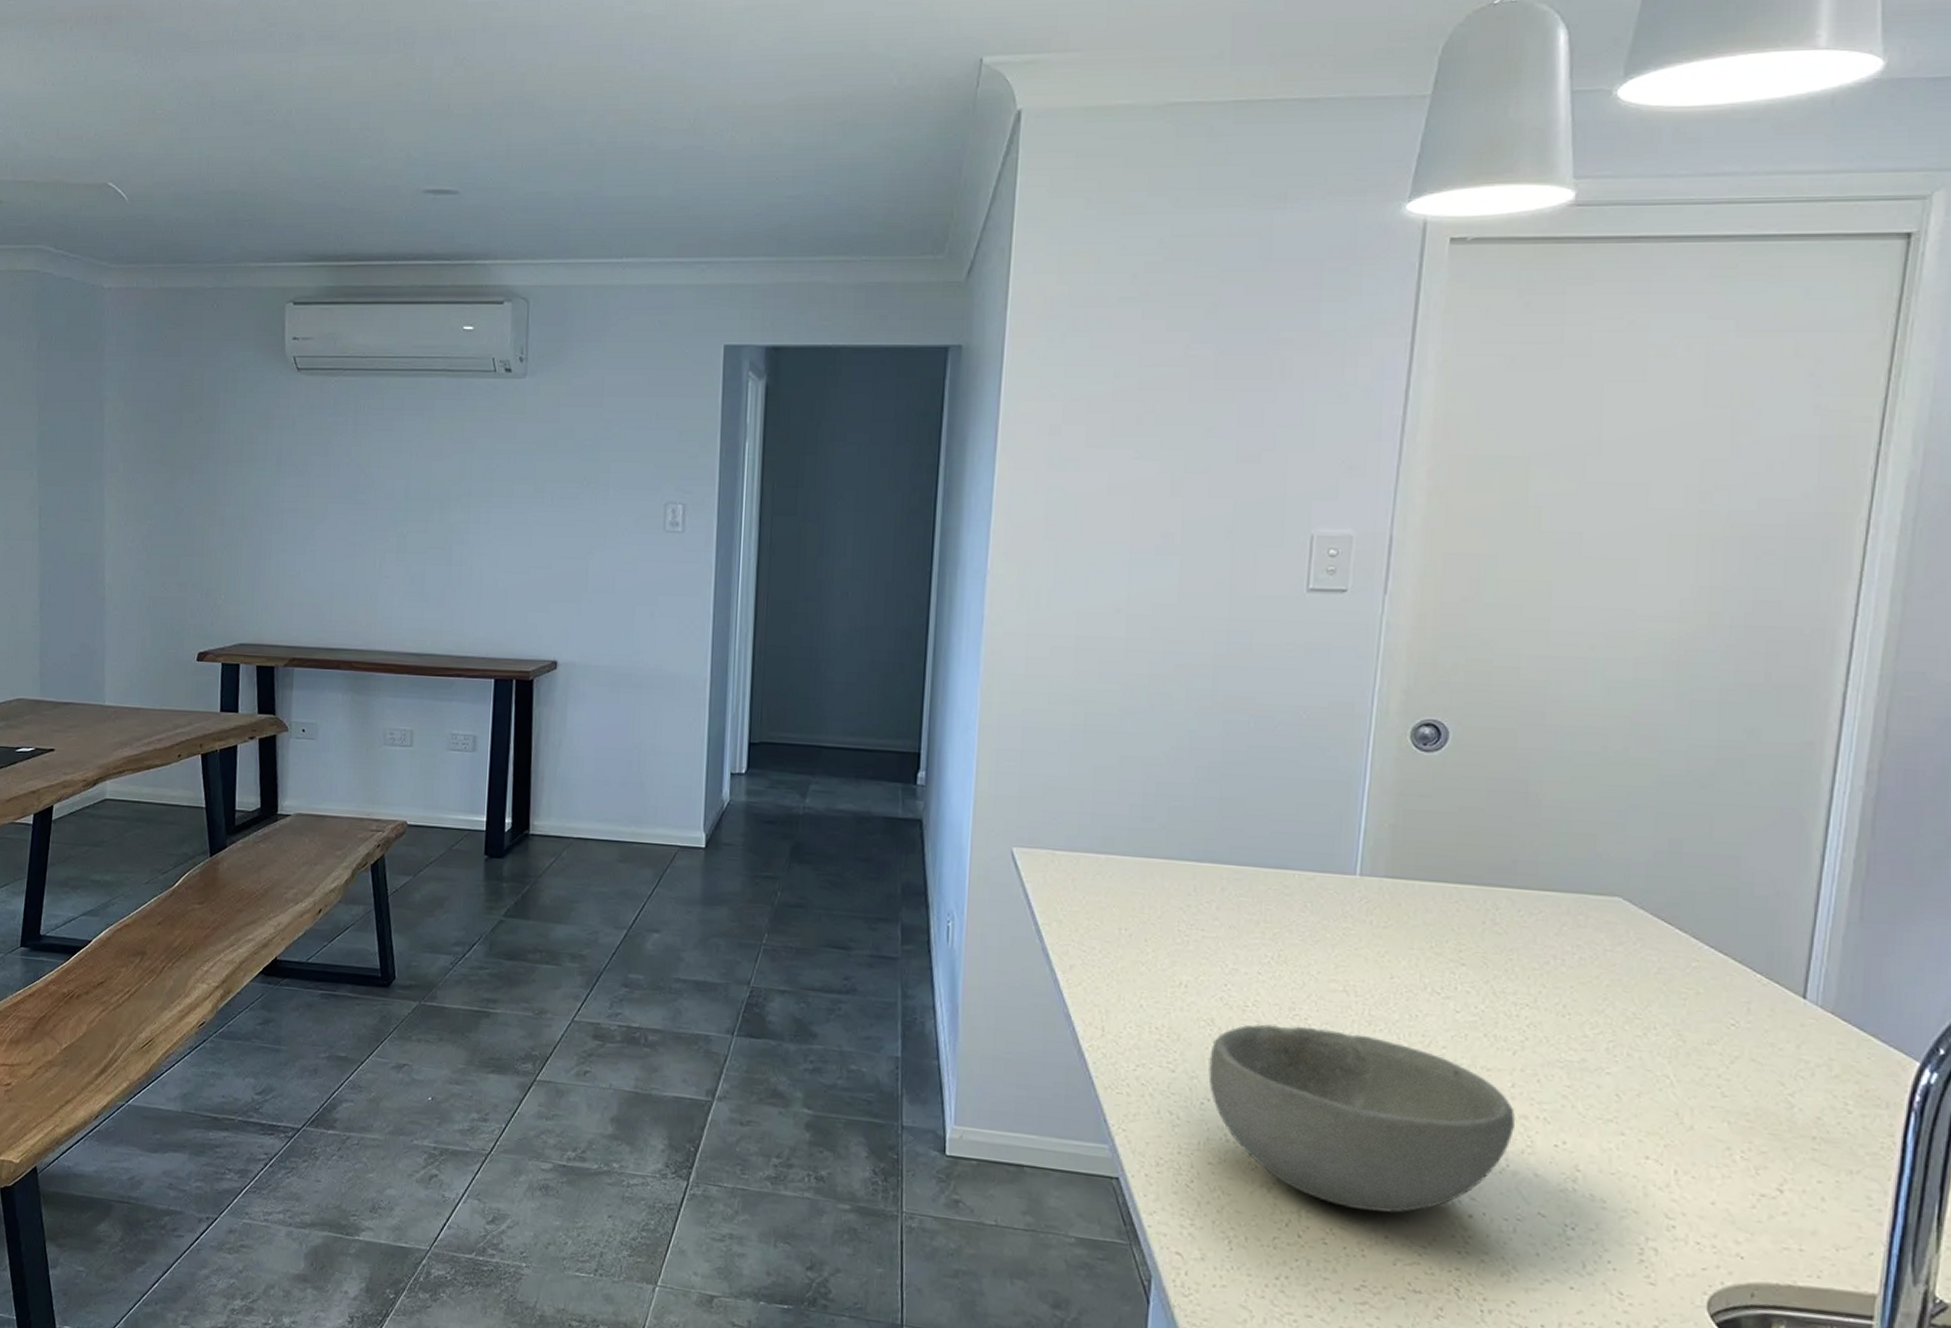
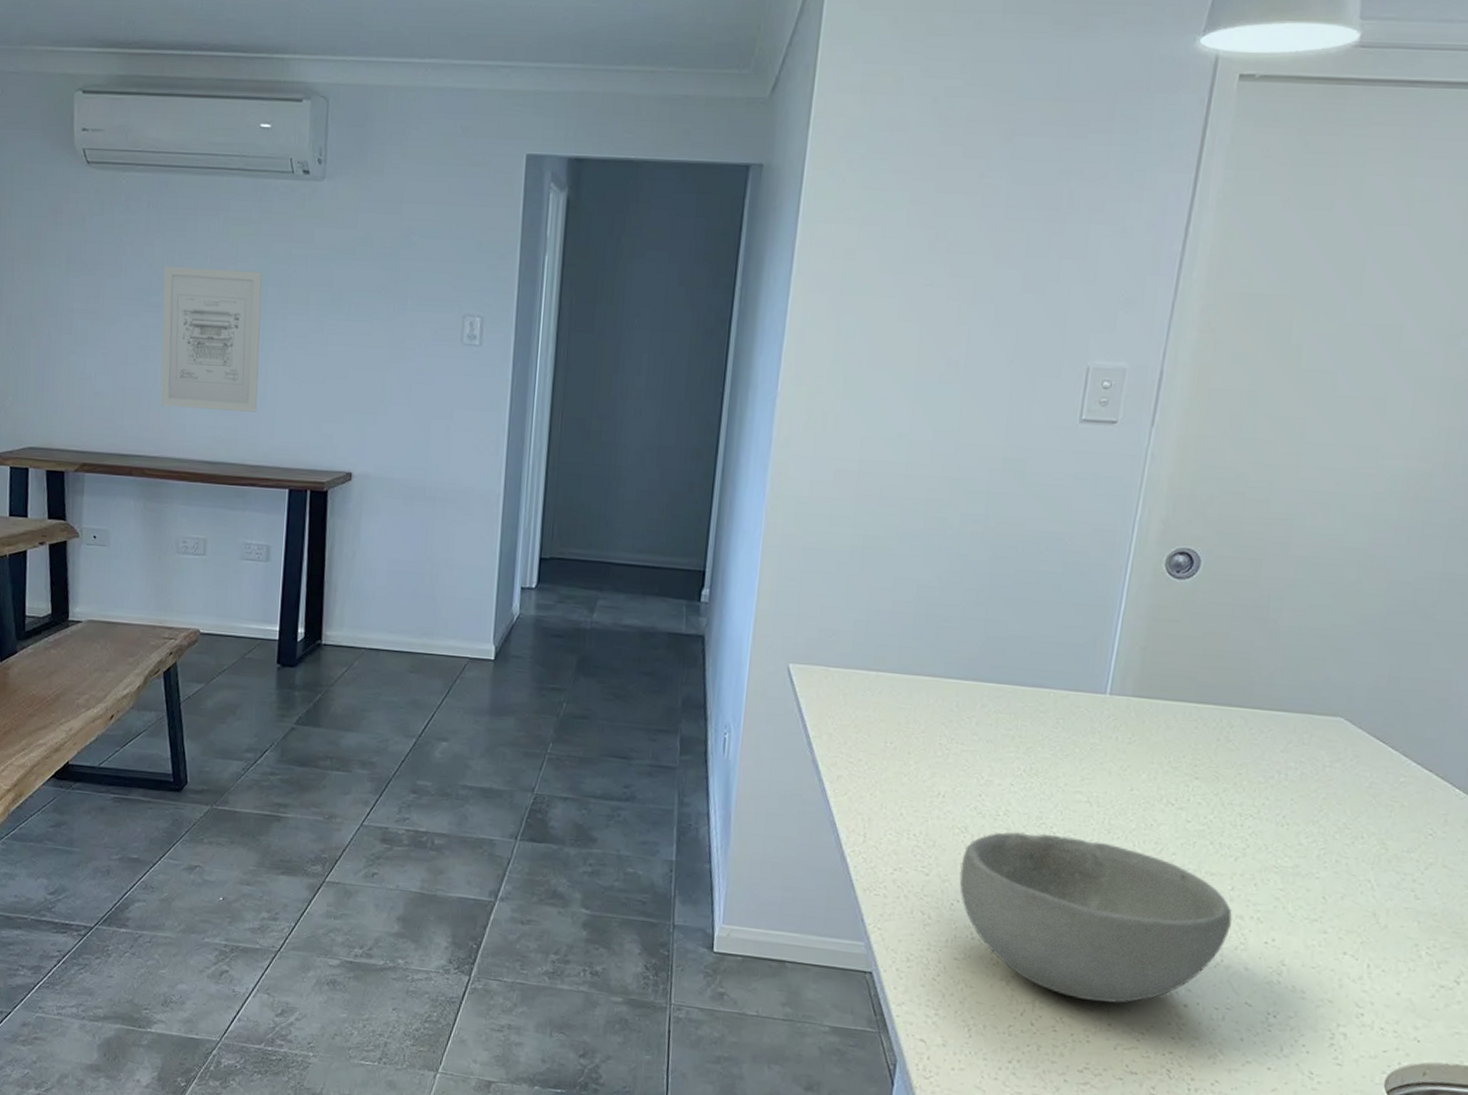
wall art: none [367,464,467,604] -> present [160,265,262,412]

